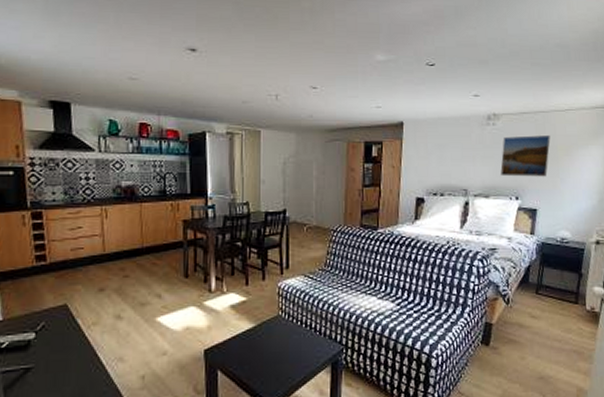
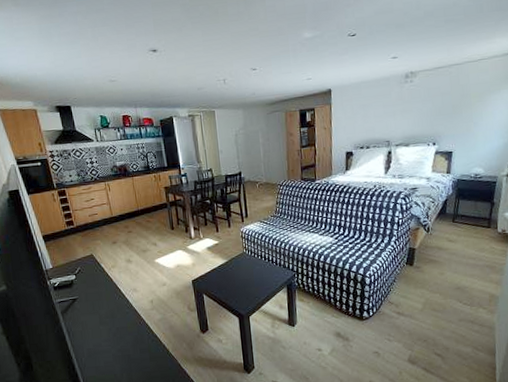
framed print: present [500,135,551,177] -> none [418,85,464,127]

